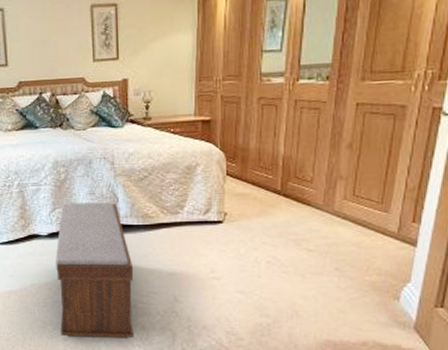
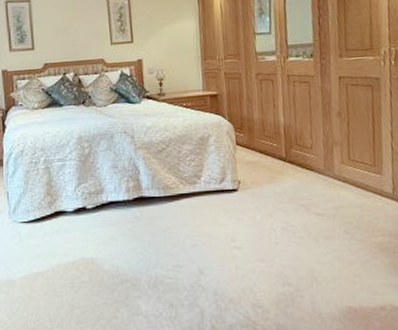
bench: present [55,202,134,338] -> none [82,175,162,321]

